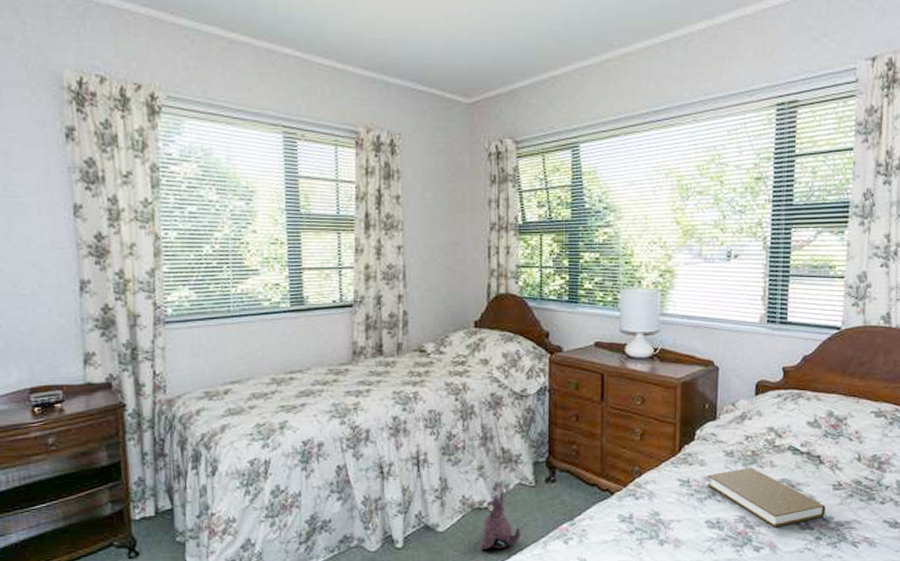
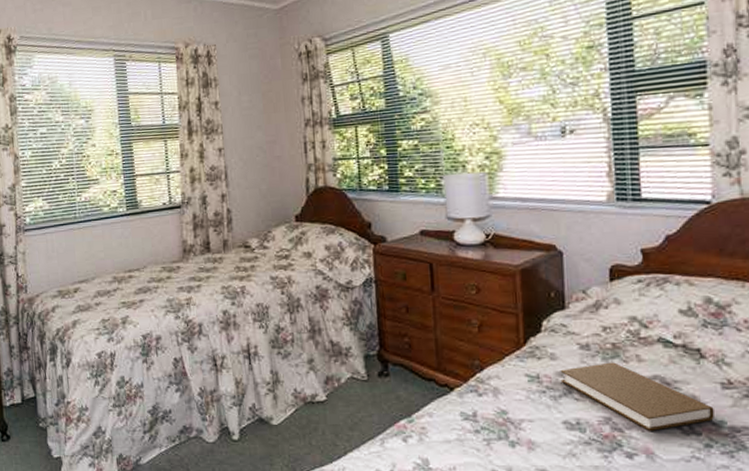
plush toy: present [480,490,521,550] -> none [315,384,357,445]

